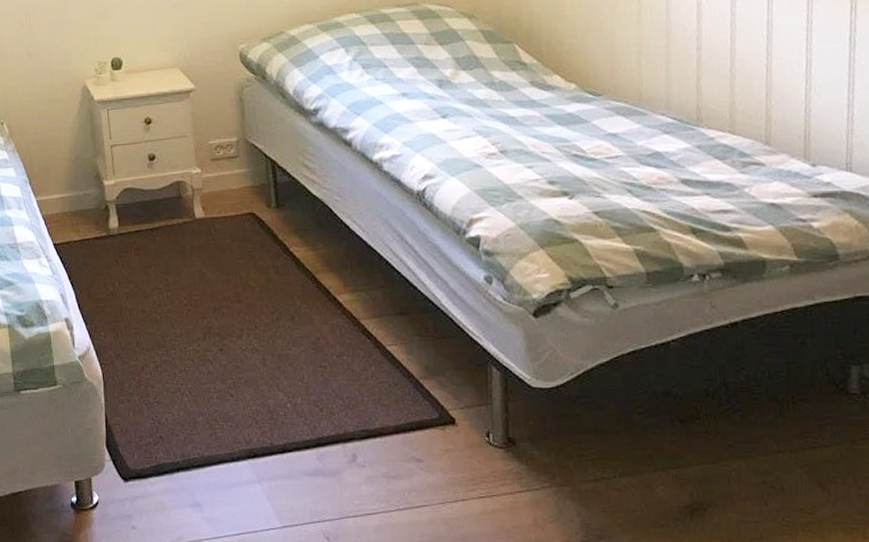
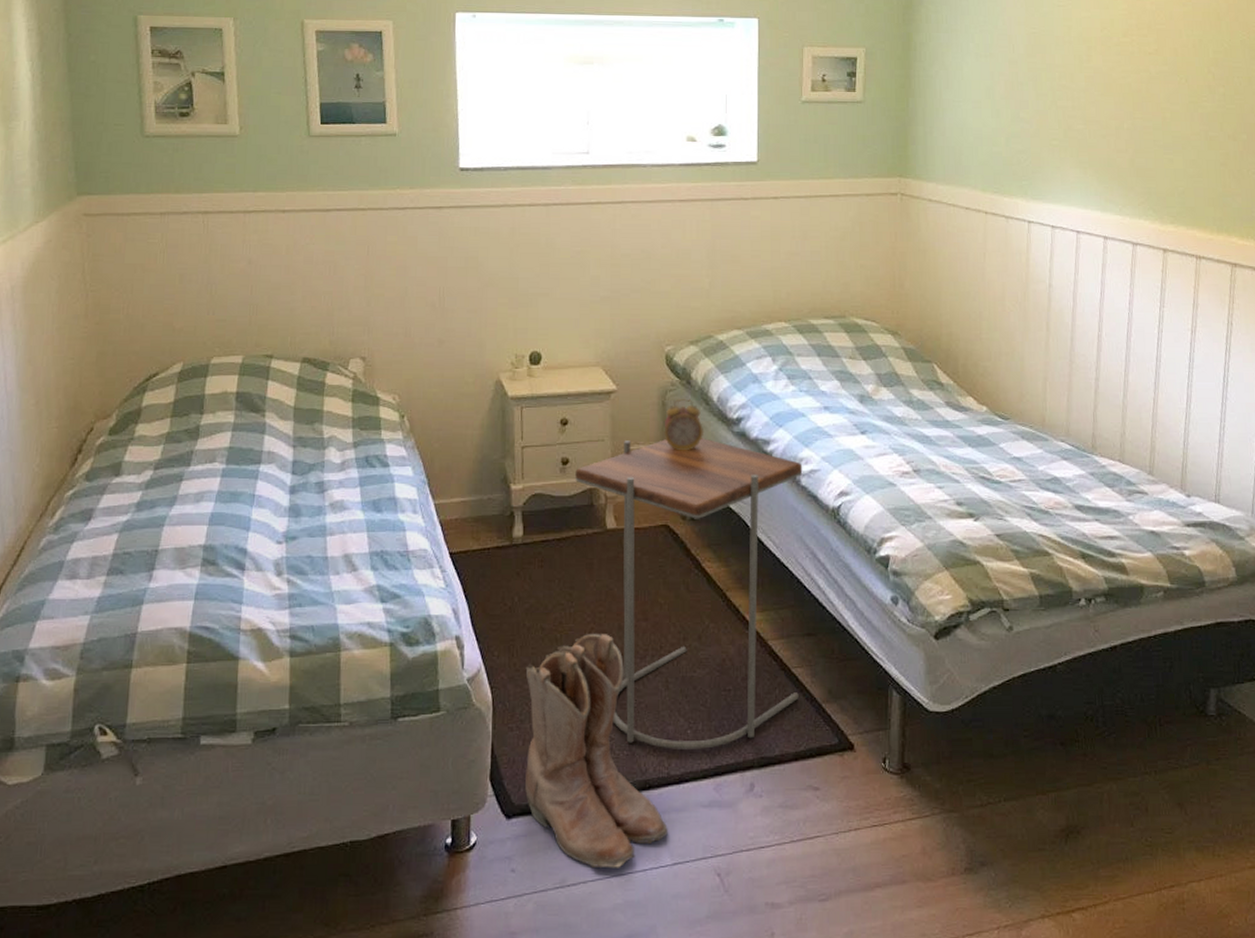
boots: none [130,314,275,529] -> present [525,633,668,868]
side table: none [162,129,395,421] -> present [575,438,803,749]
alarm clock: none [242,92,283,143] -> present [664,398,705,451]

